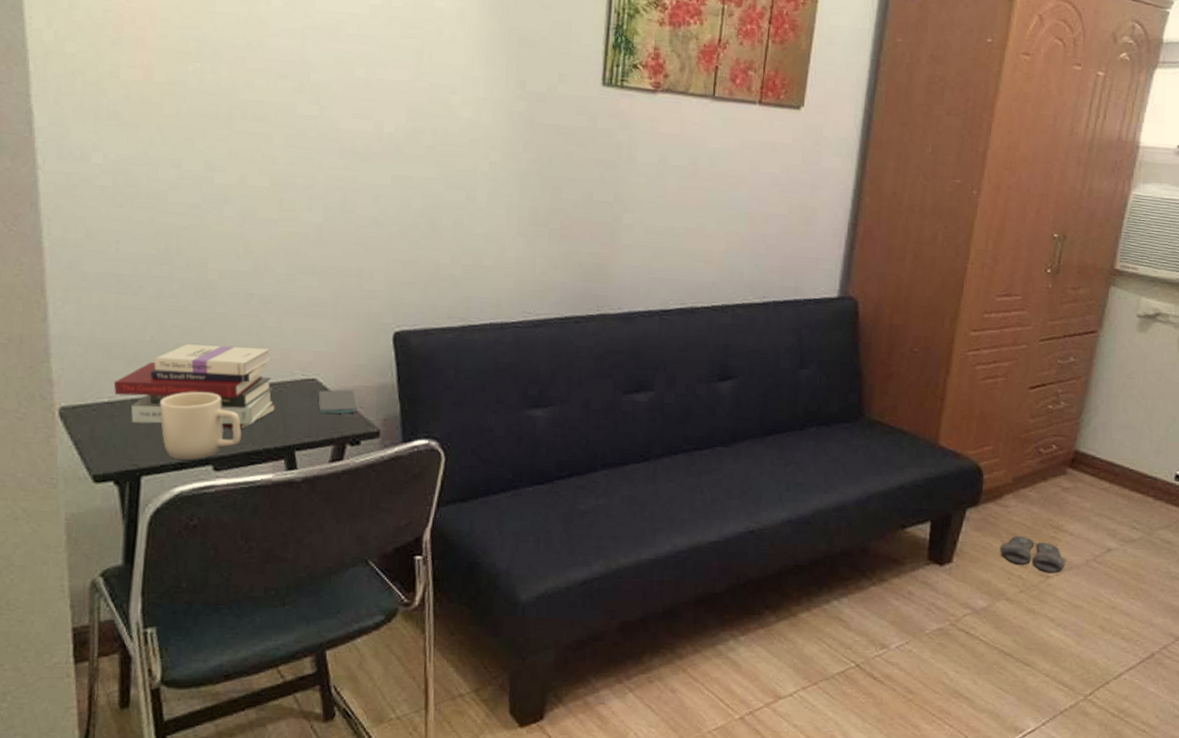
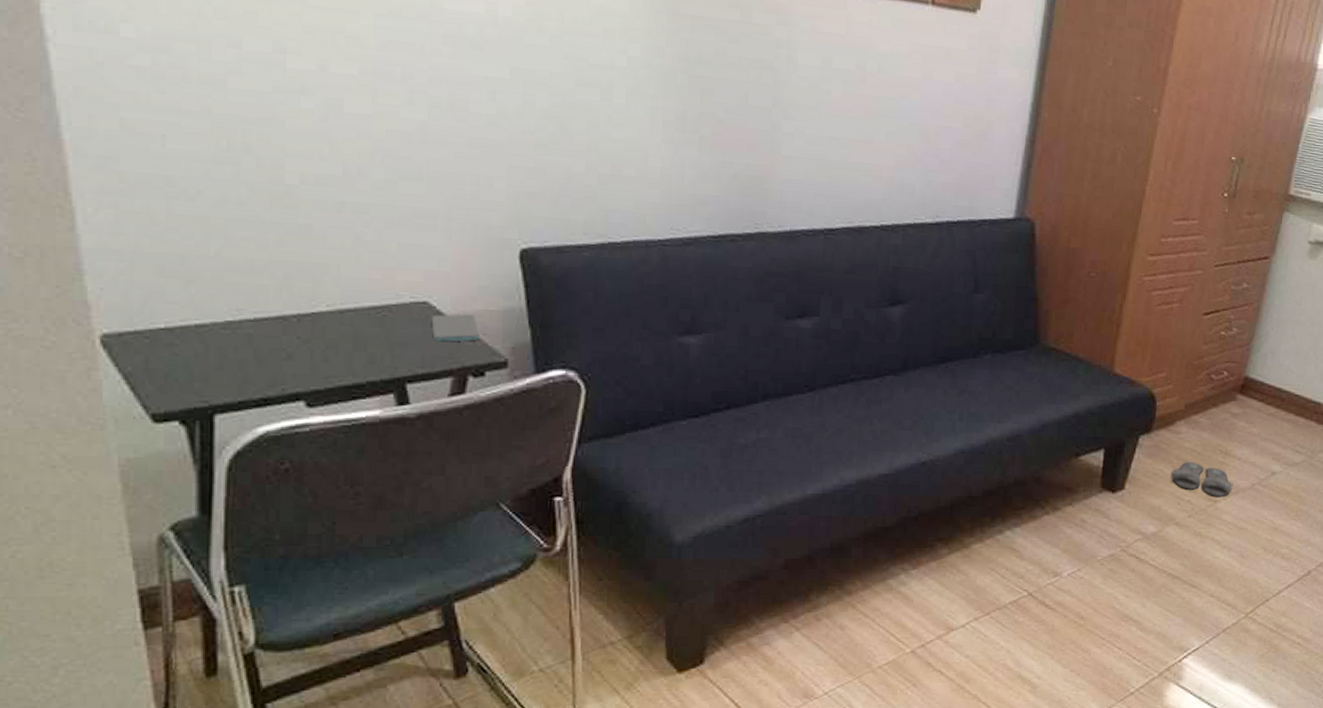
books: present [113,344,275,429] -> none [170,260,379,359]
mug: present [159,391,242,461] -> none [231,315,339,396]

